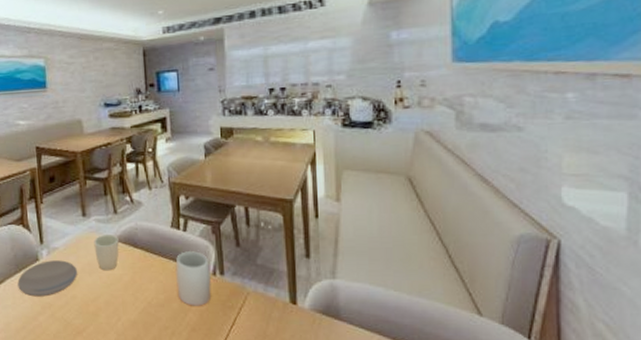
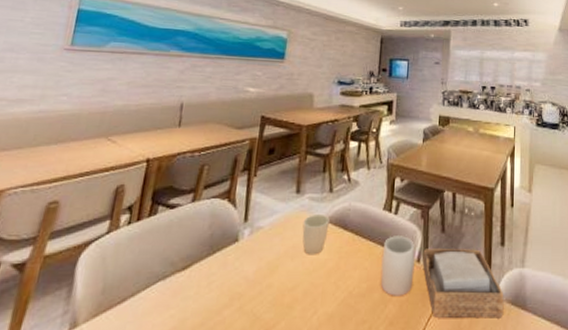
plate: present [17,260,77,297] -> none [206,242,279,285]
napkin holder: none [218,262,314,327] -> present [422,249,504,319]

